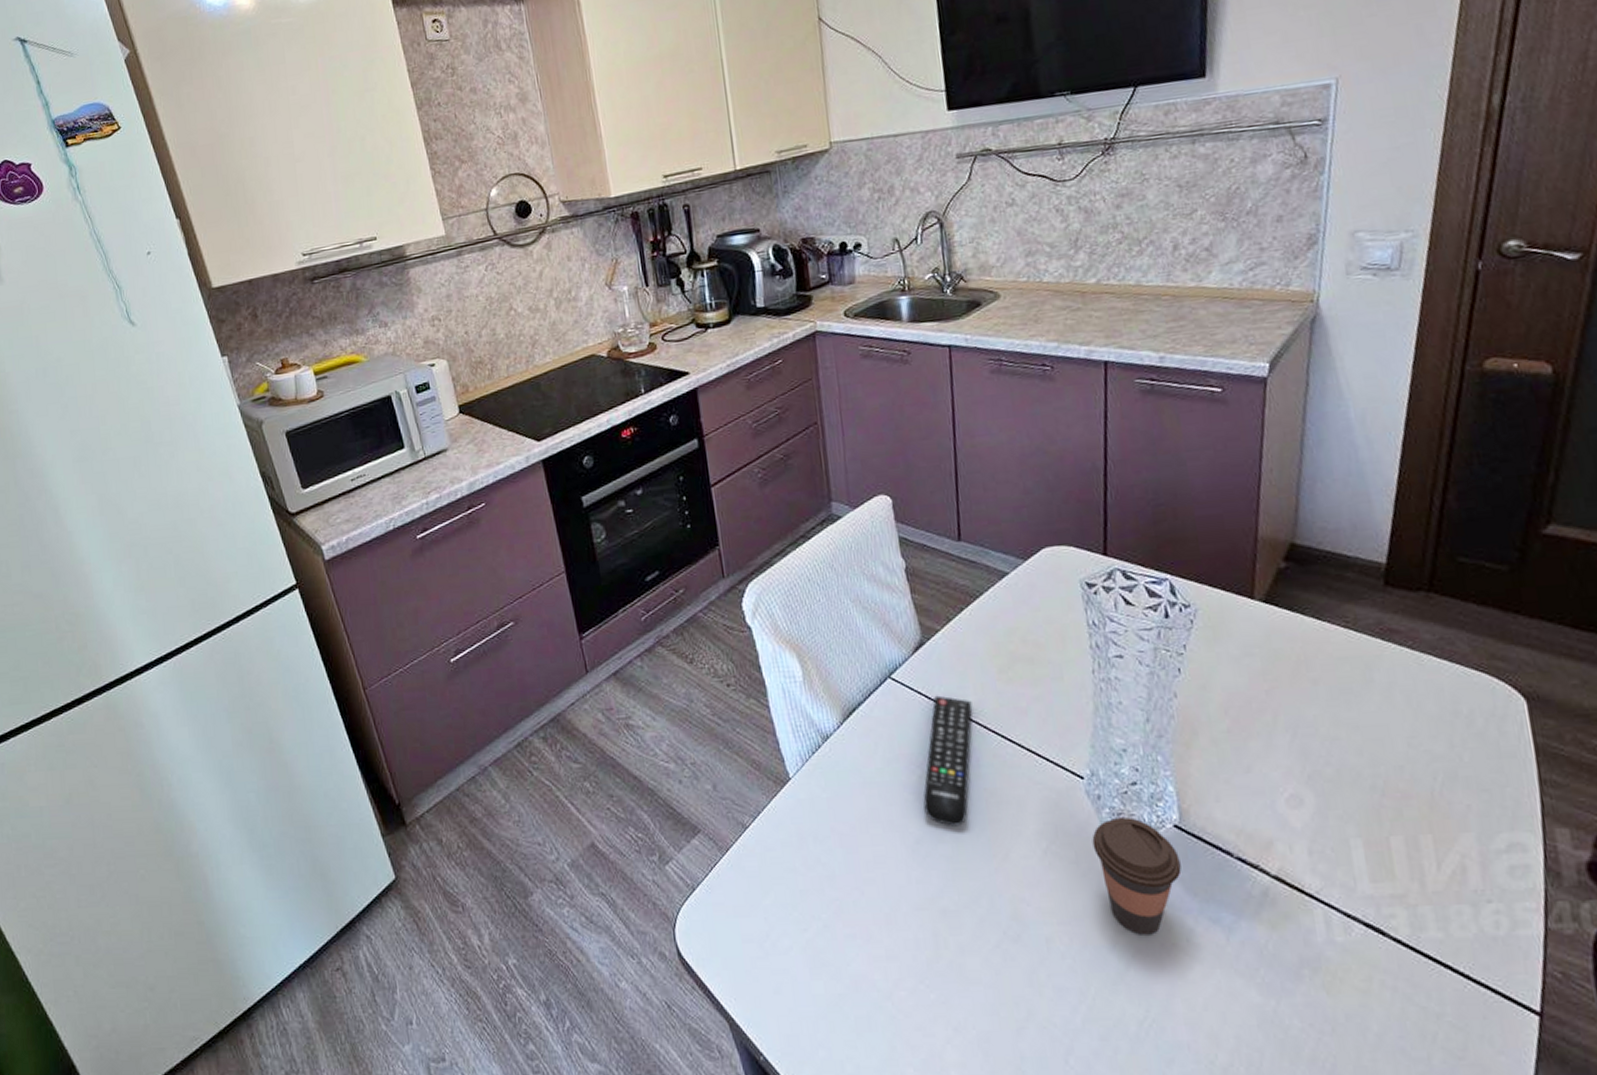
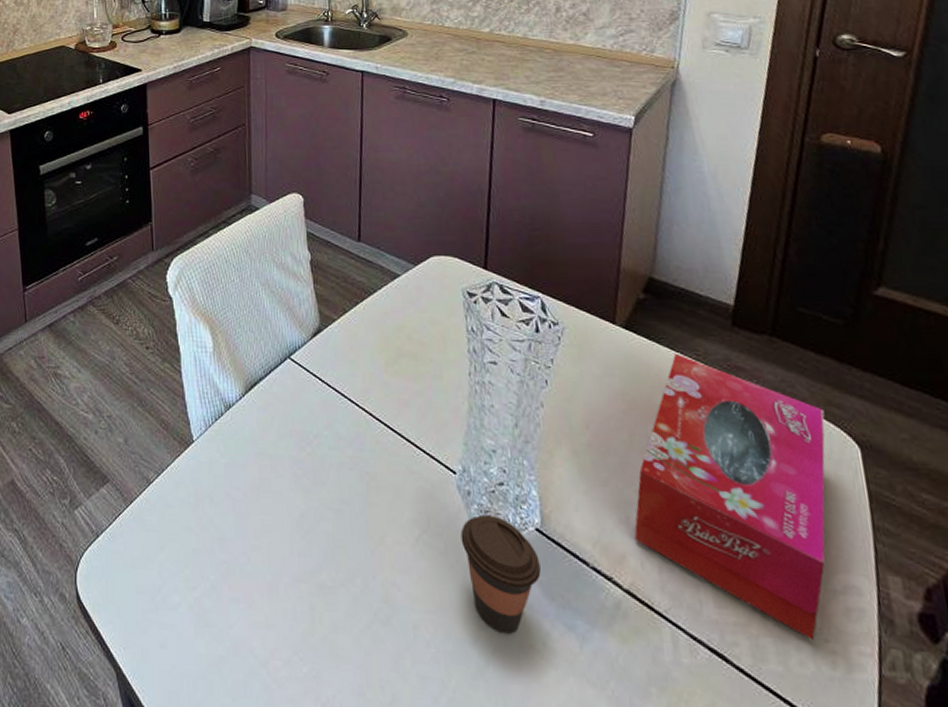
remote control: present [923,695,973,826] -> none [310,379,360,505]
tissue box: none [1280,622,1488,902] -> present [634,353,825,640]

